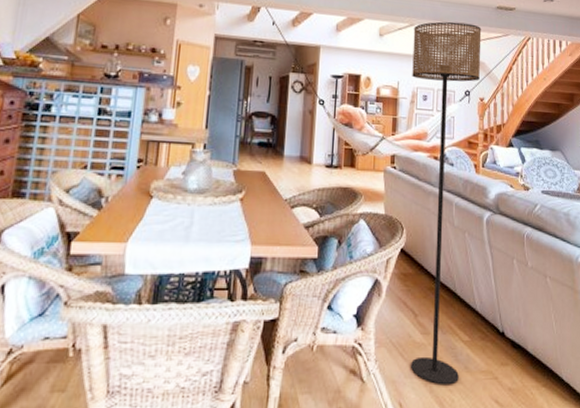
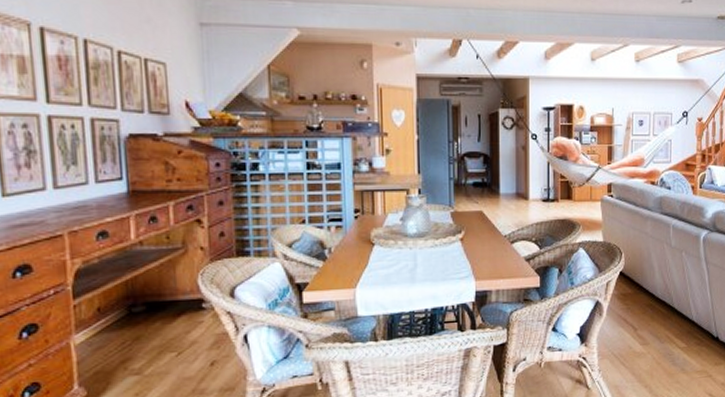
floor lamp: present [411,21,482,386] -> none [627,38,701,386]

